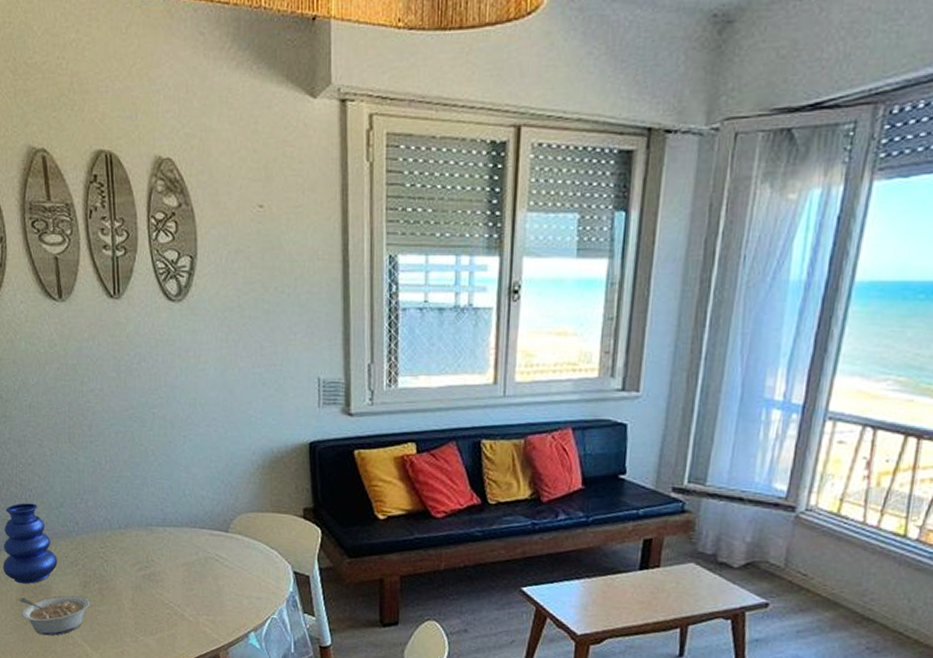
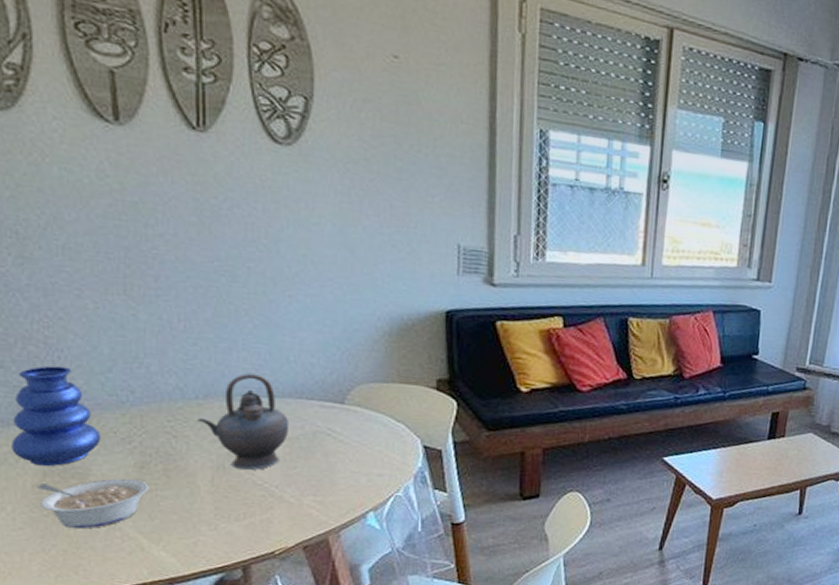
teapot: none [121,506,187,591] -> present [197,373,290,470]

